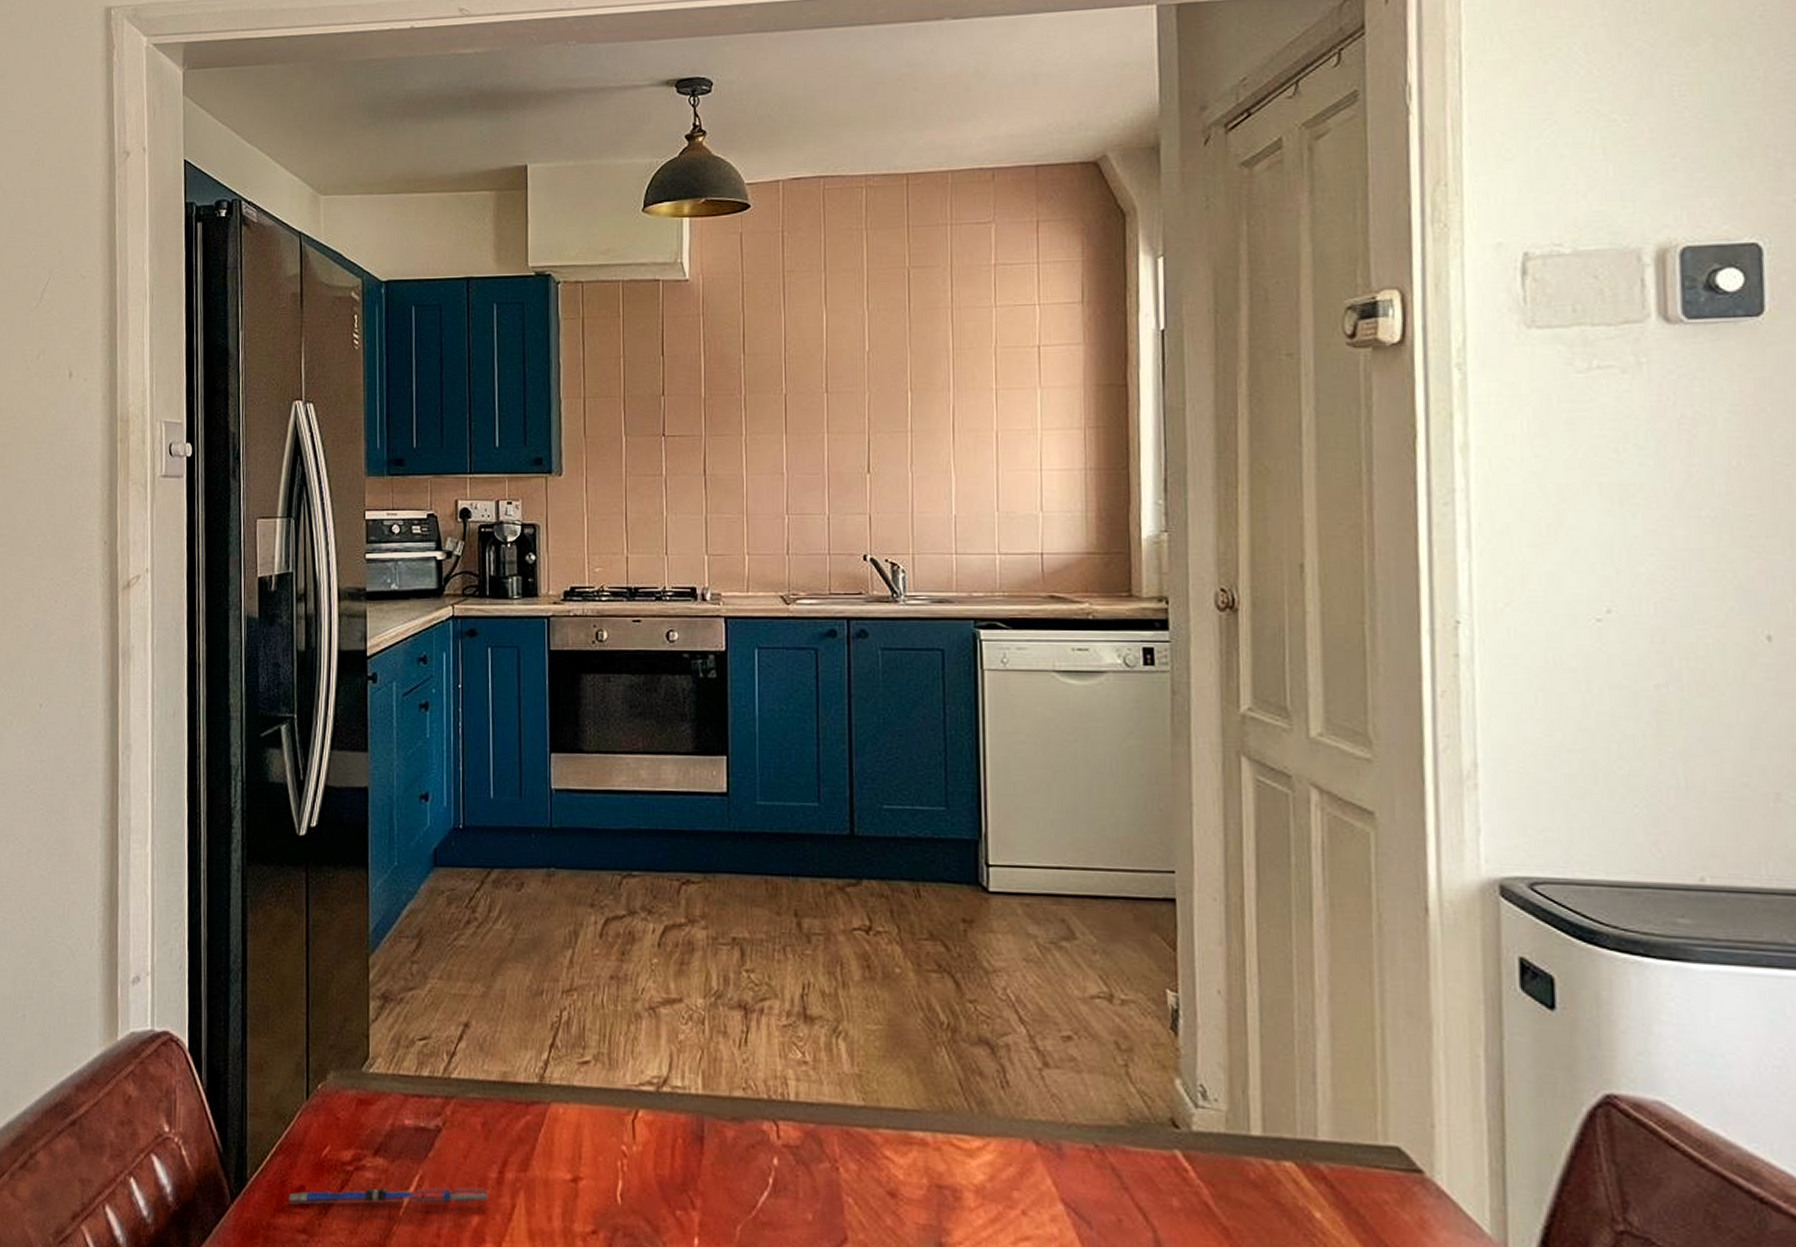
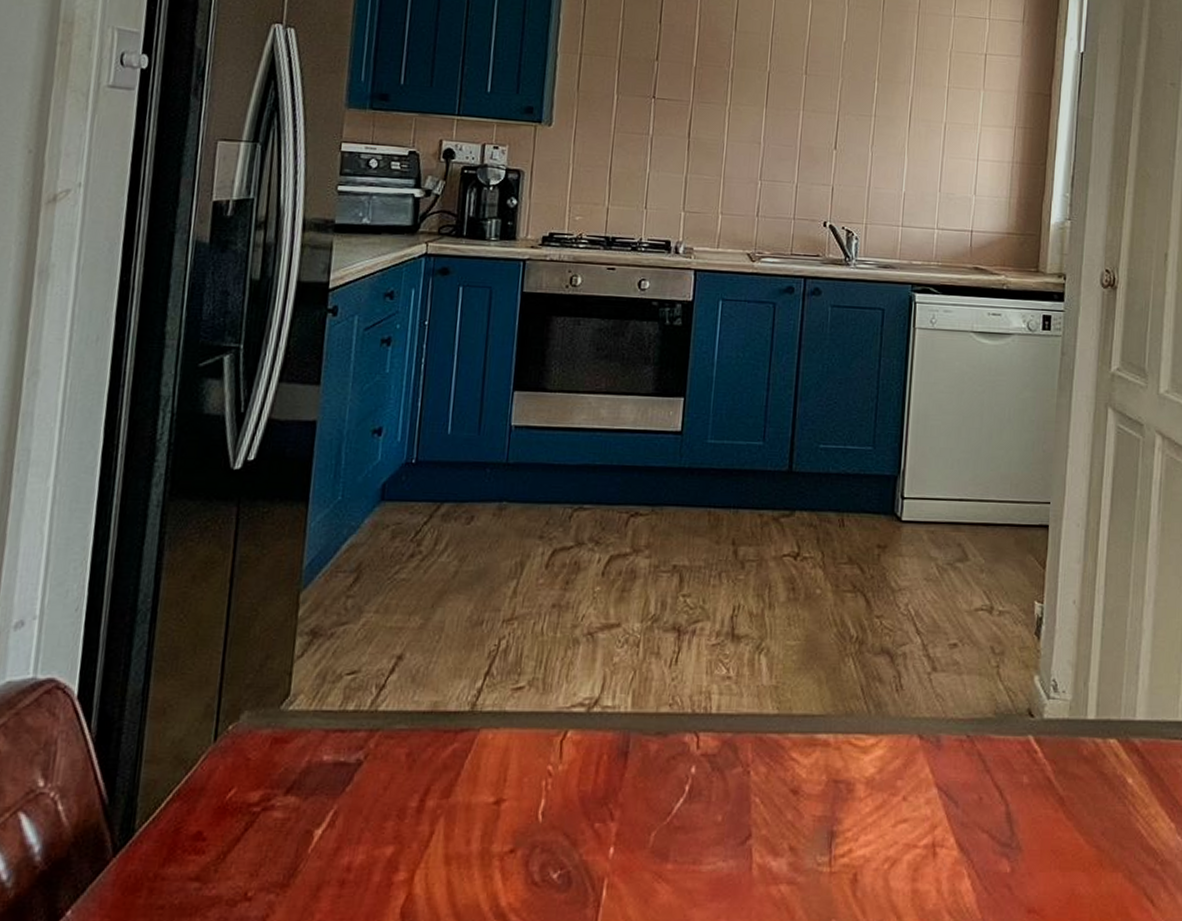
pen: present [289,1186,489,1205] -> none [182,817,407,852]

